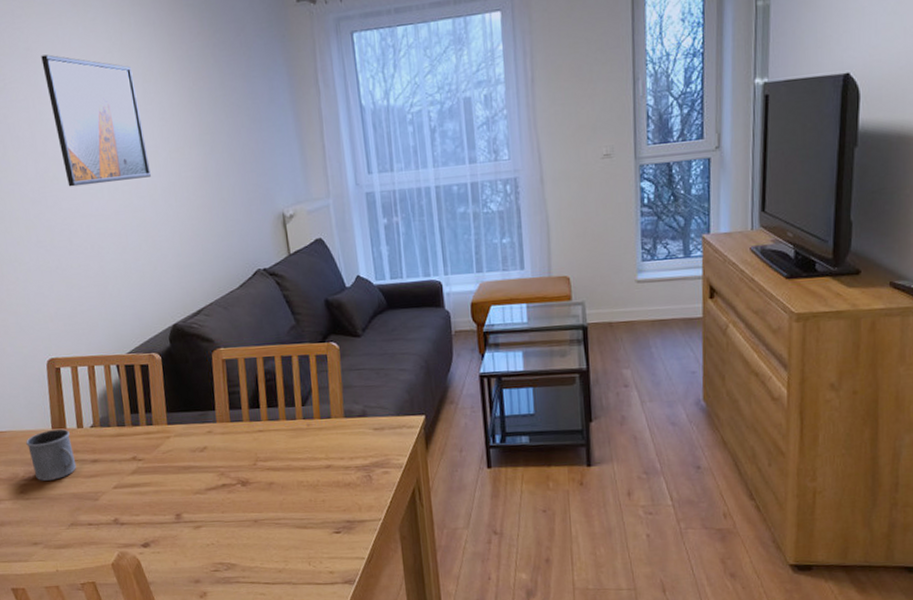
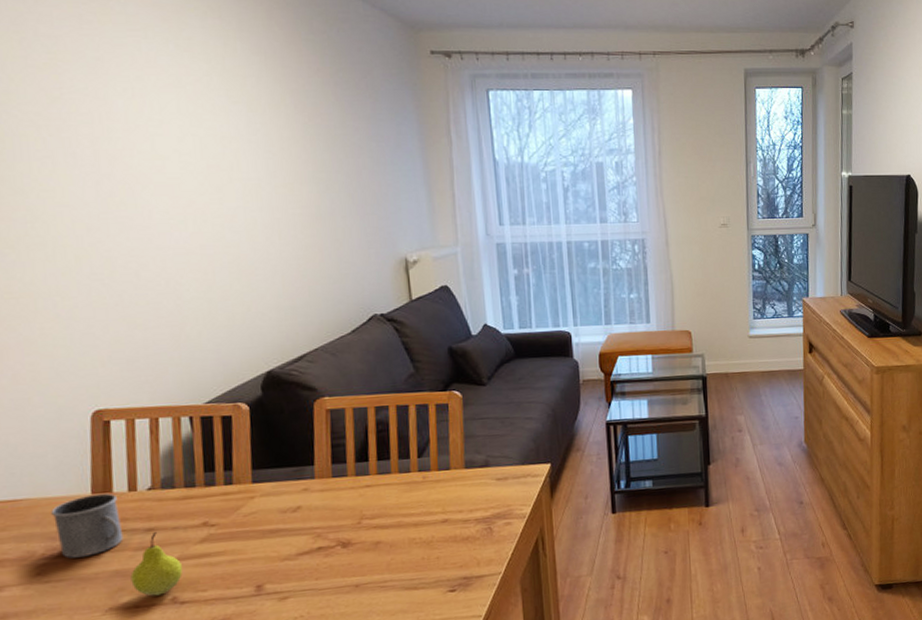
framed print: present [41,54,151,187] -> none [115,68,250,215]
fruit: none [83,463,121,517] -> present [130,532,182,596]

